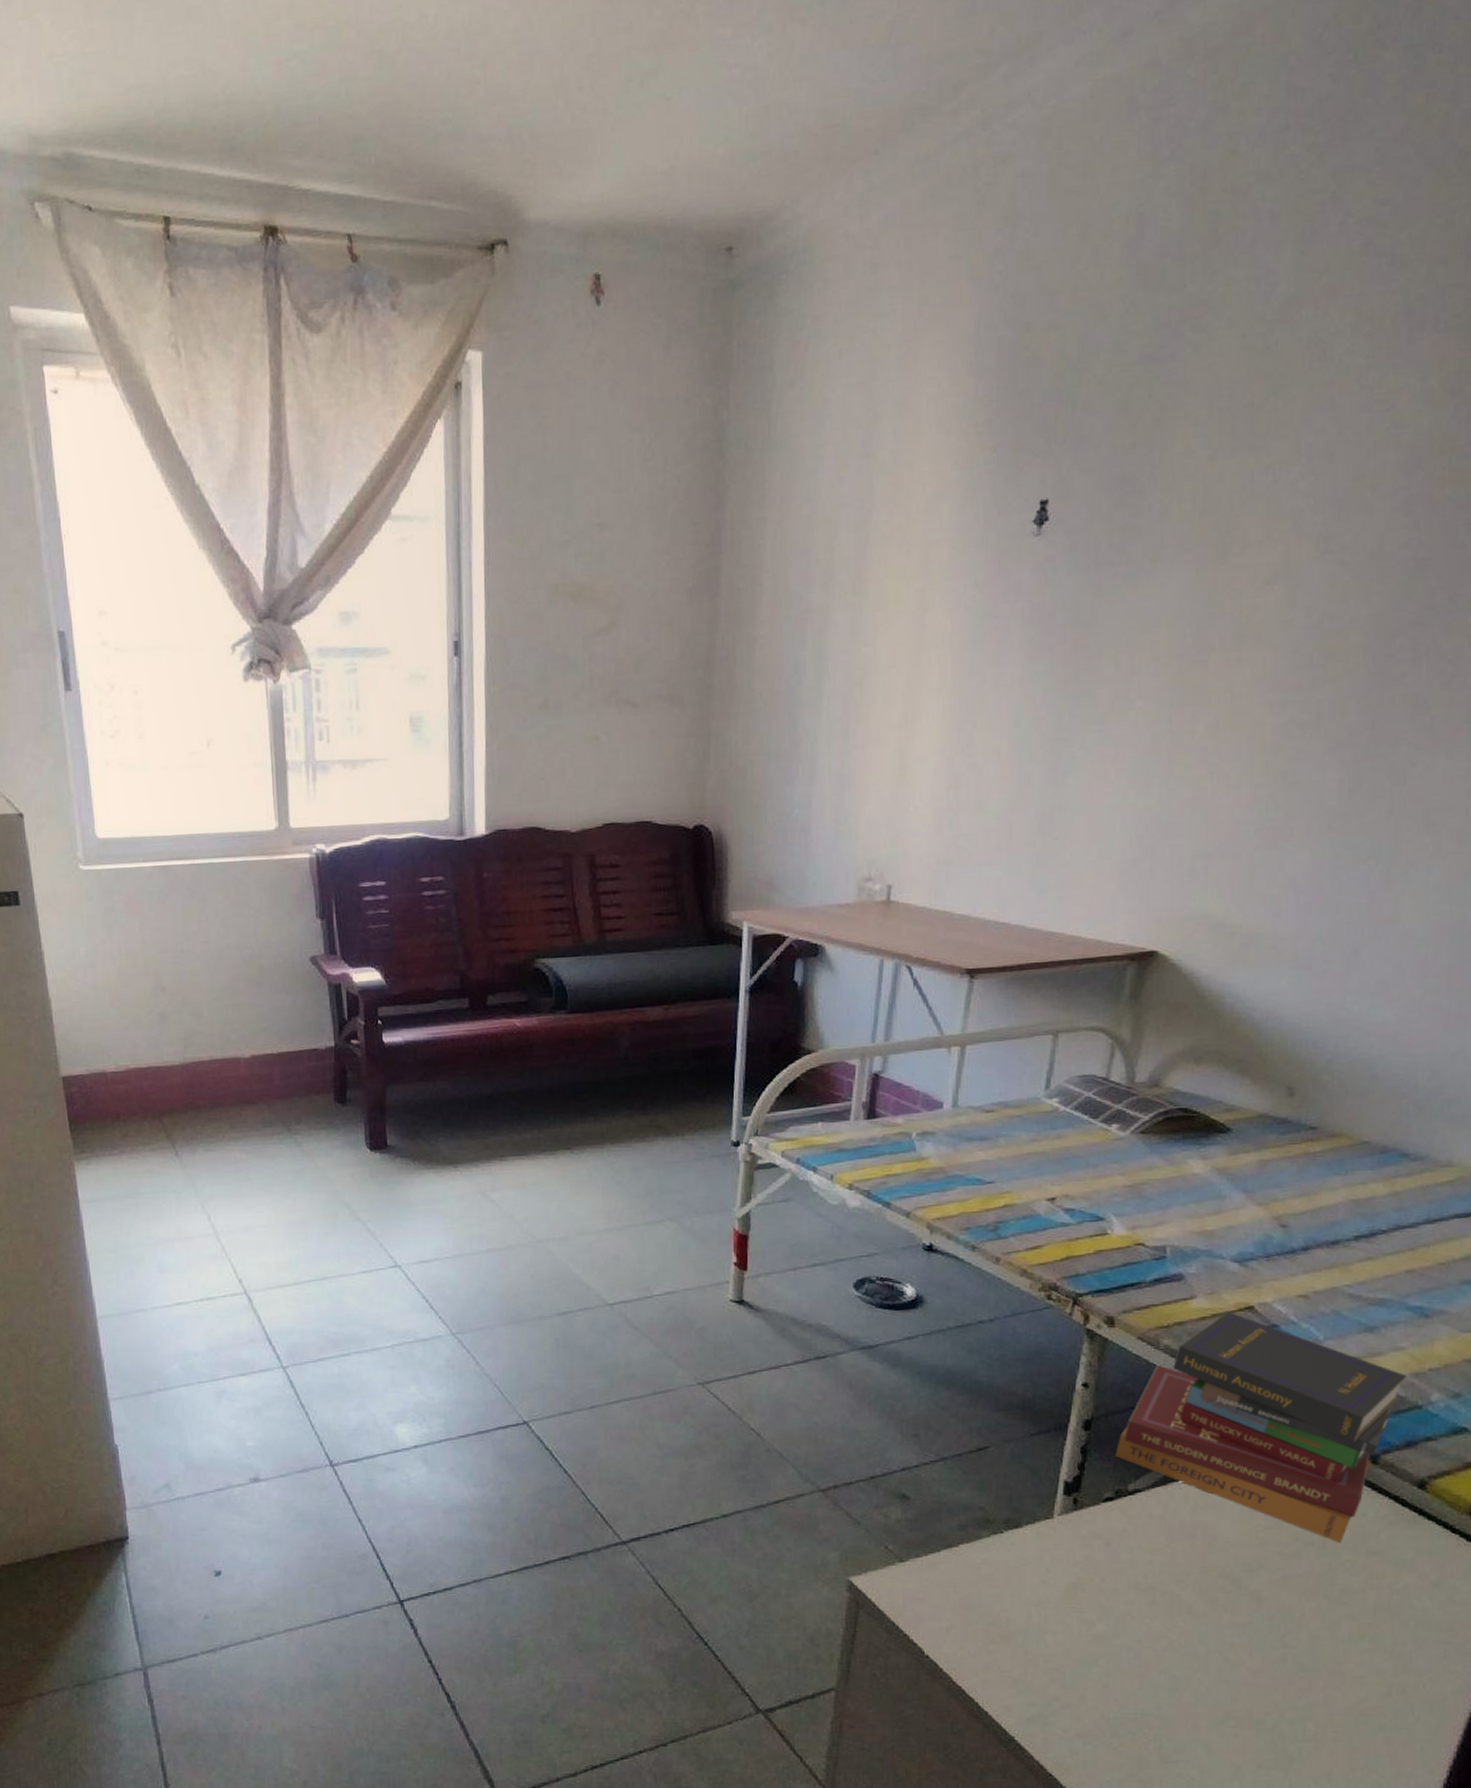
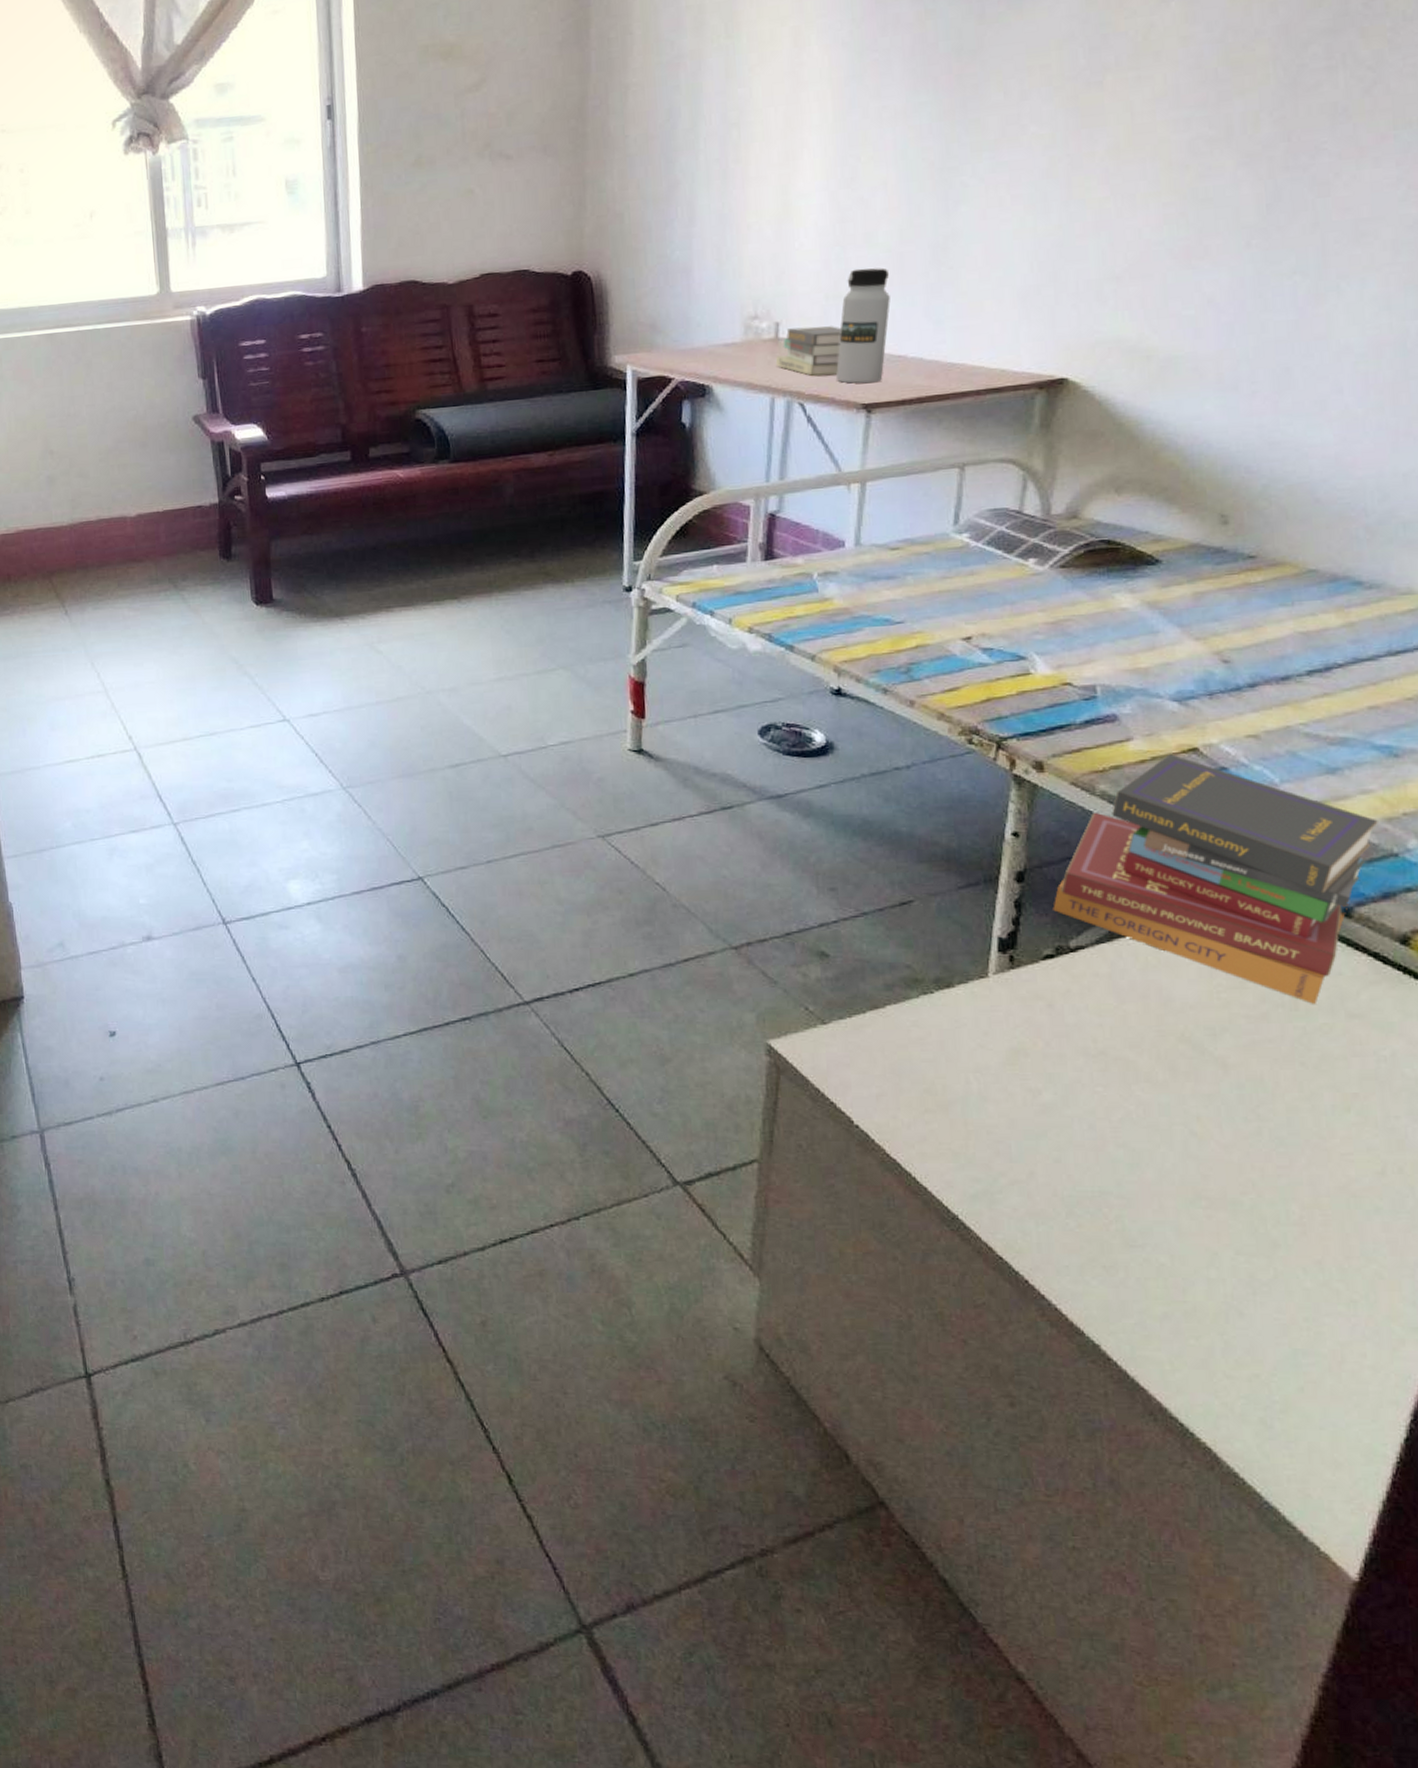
books: none [886,890,950,939] -> present [775,326,842,376]
water bottle: none [942,835,997,949] -> present [835,267,891,384]

